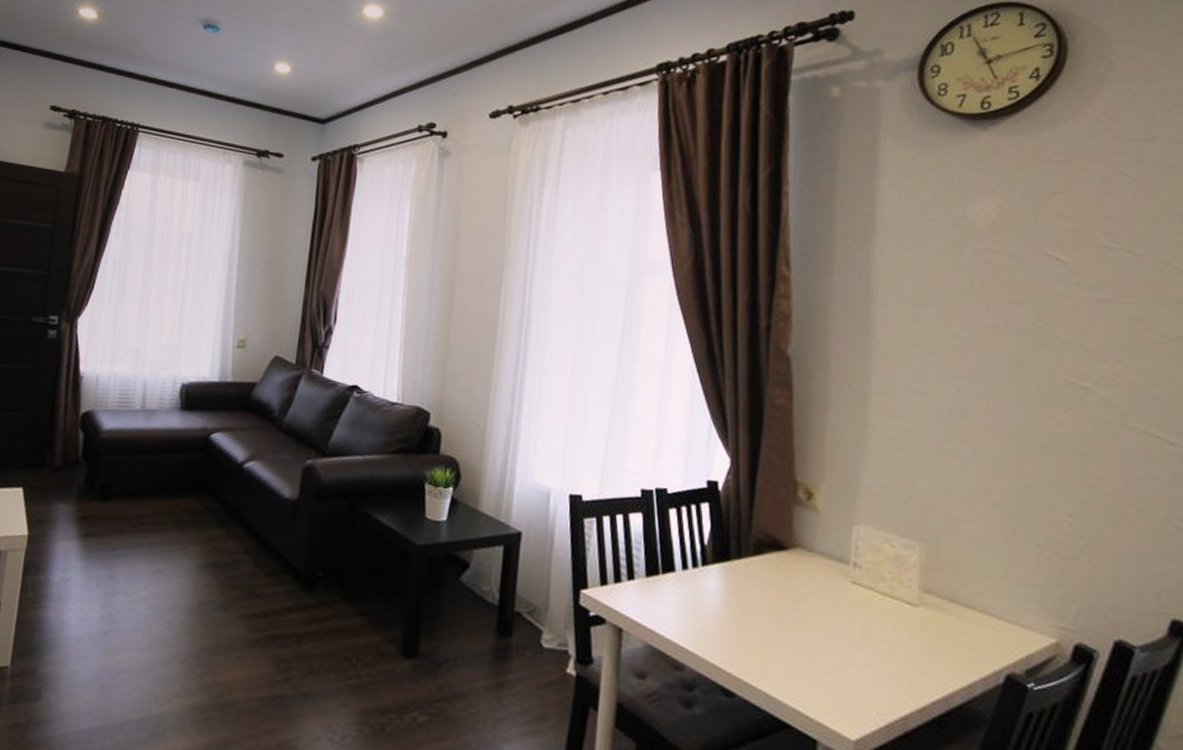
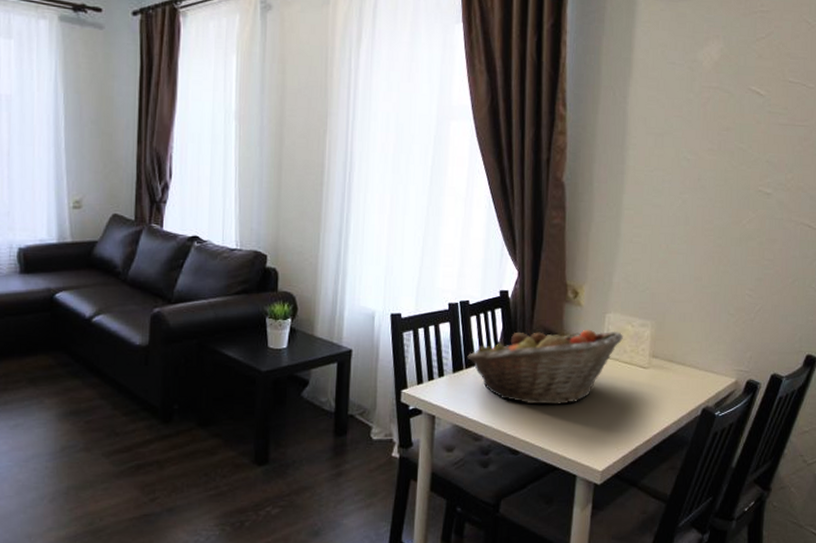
fruit basket: none [665,531,880,640] -> present [467,328,624,405]

